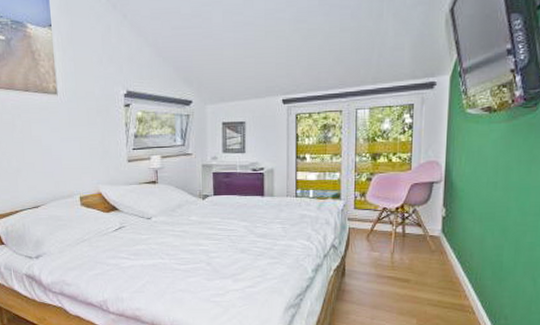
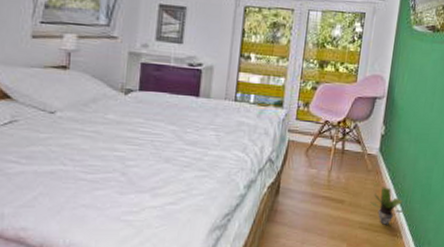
potted plant: none [437,266,477,301] -> present [370,187,407,225]

